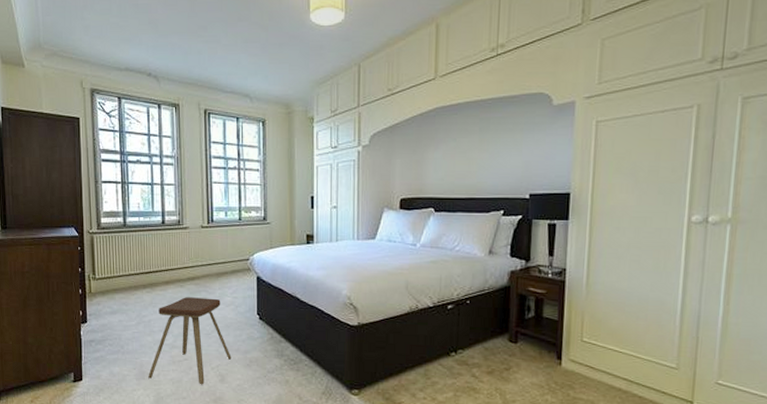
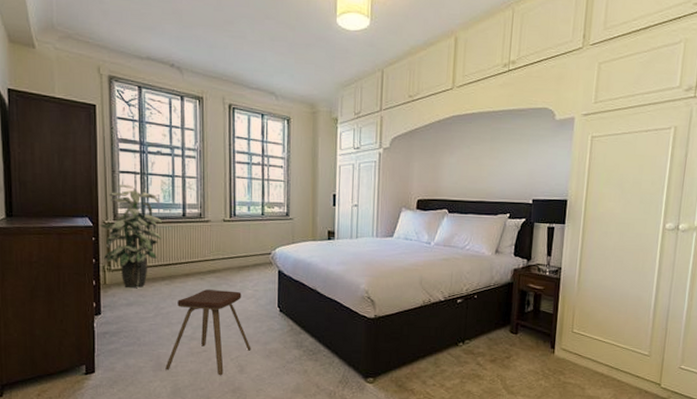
indoor plant: none [84,193,143,297] -> present [99,184,162,288]

